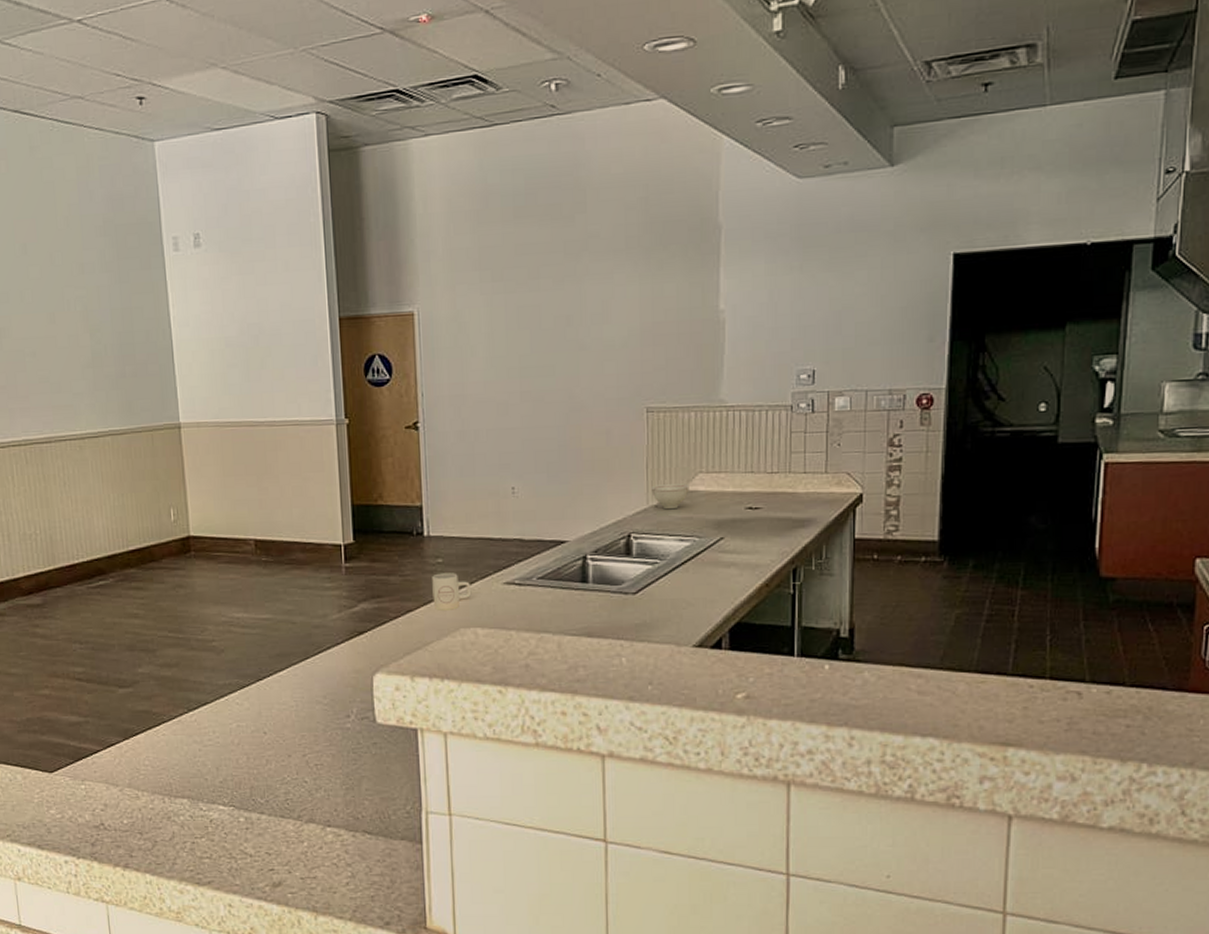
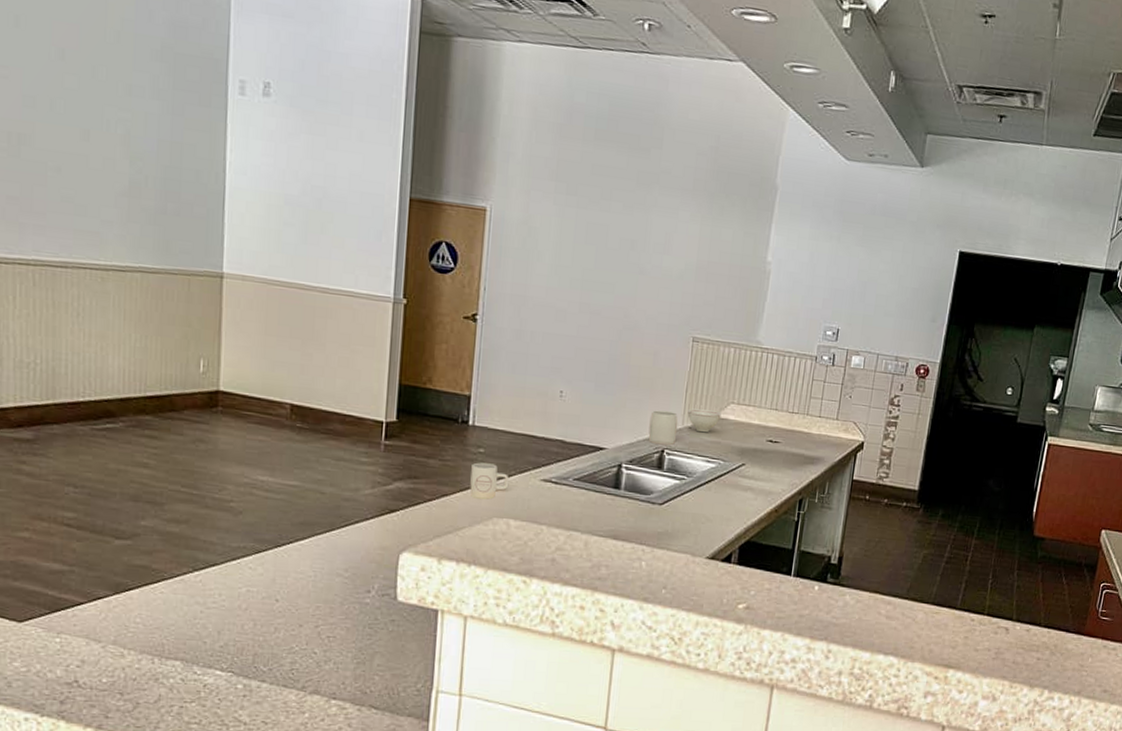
mug: none [611,492,643,530] -> present [648,410,678,446]

